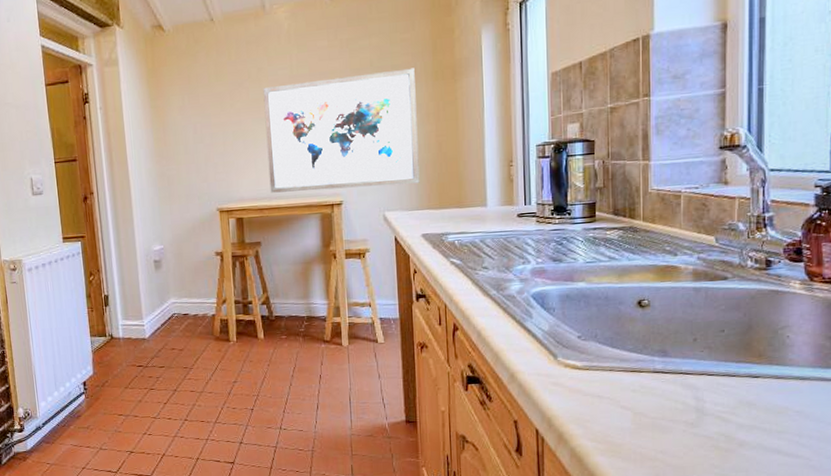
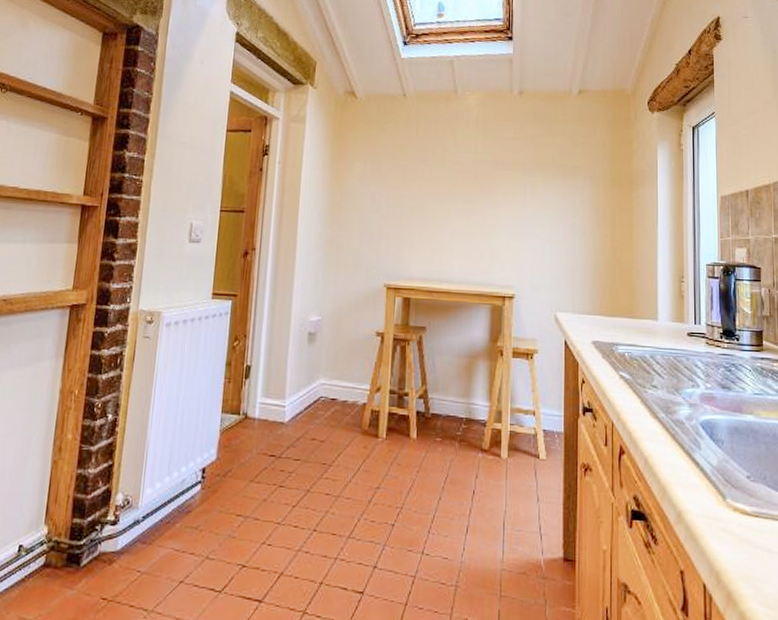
wall art: present [263,68,420,193] -> none [442,168,594,287]

